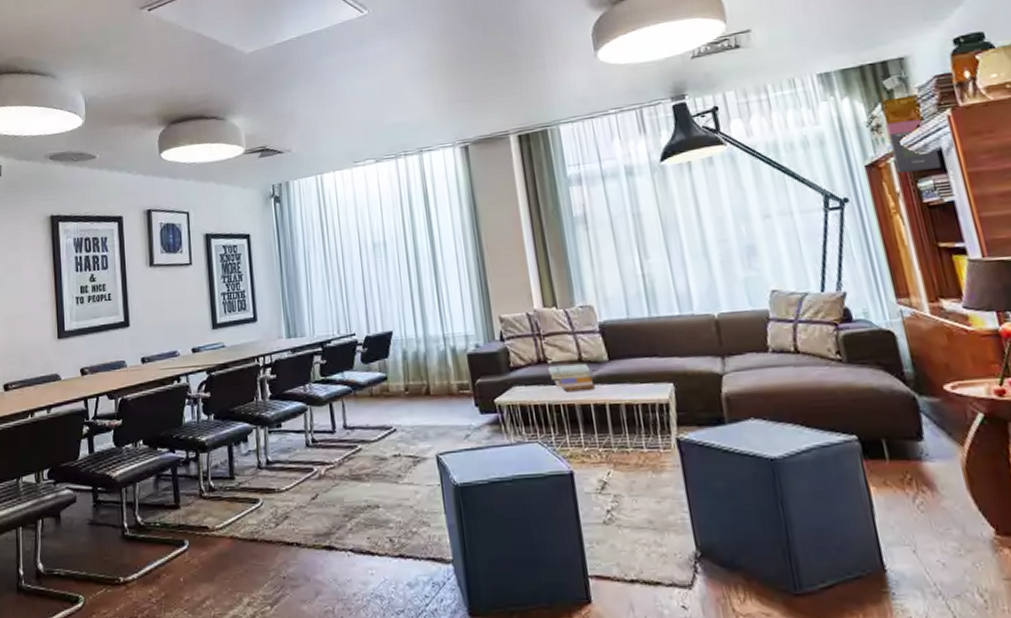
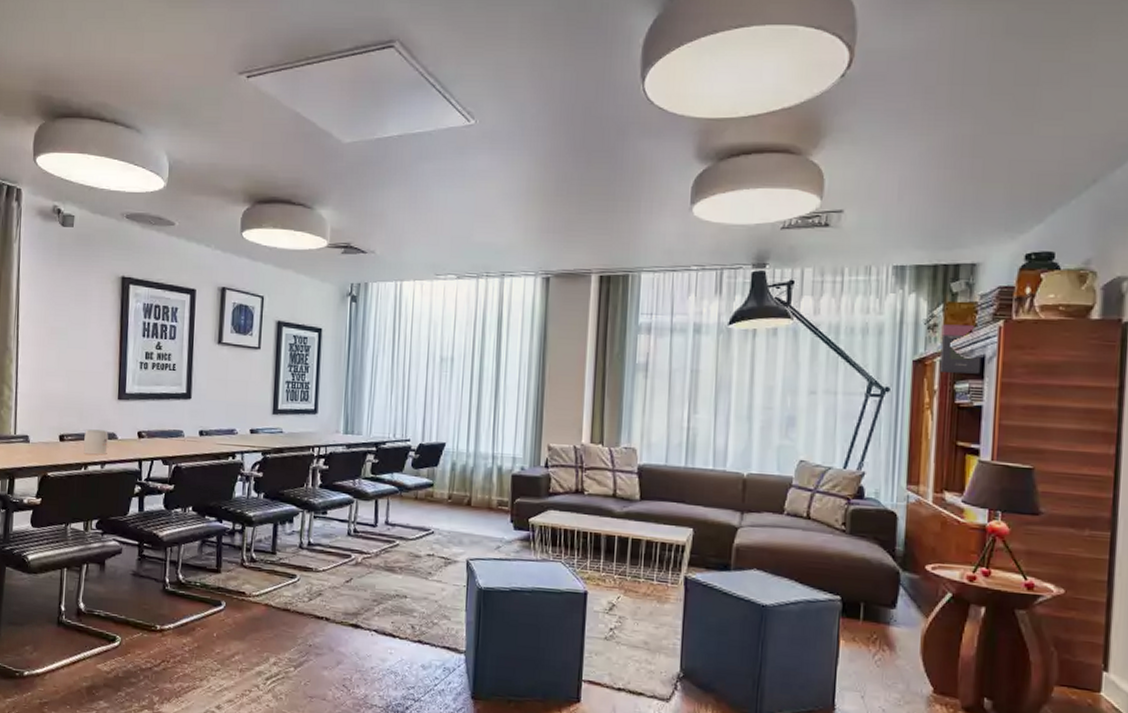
mug: none [28,372,52,401] -> present [84,429,108,455]
books: present [547,364,595,393] -> none [583,497,623,524]

